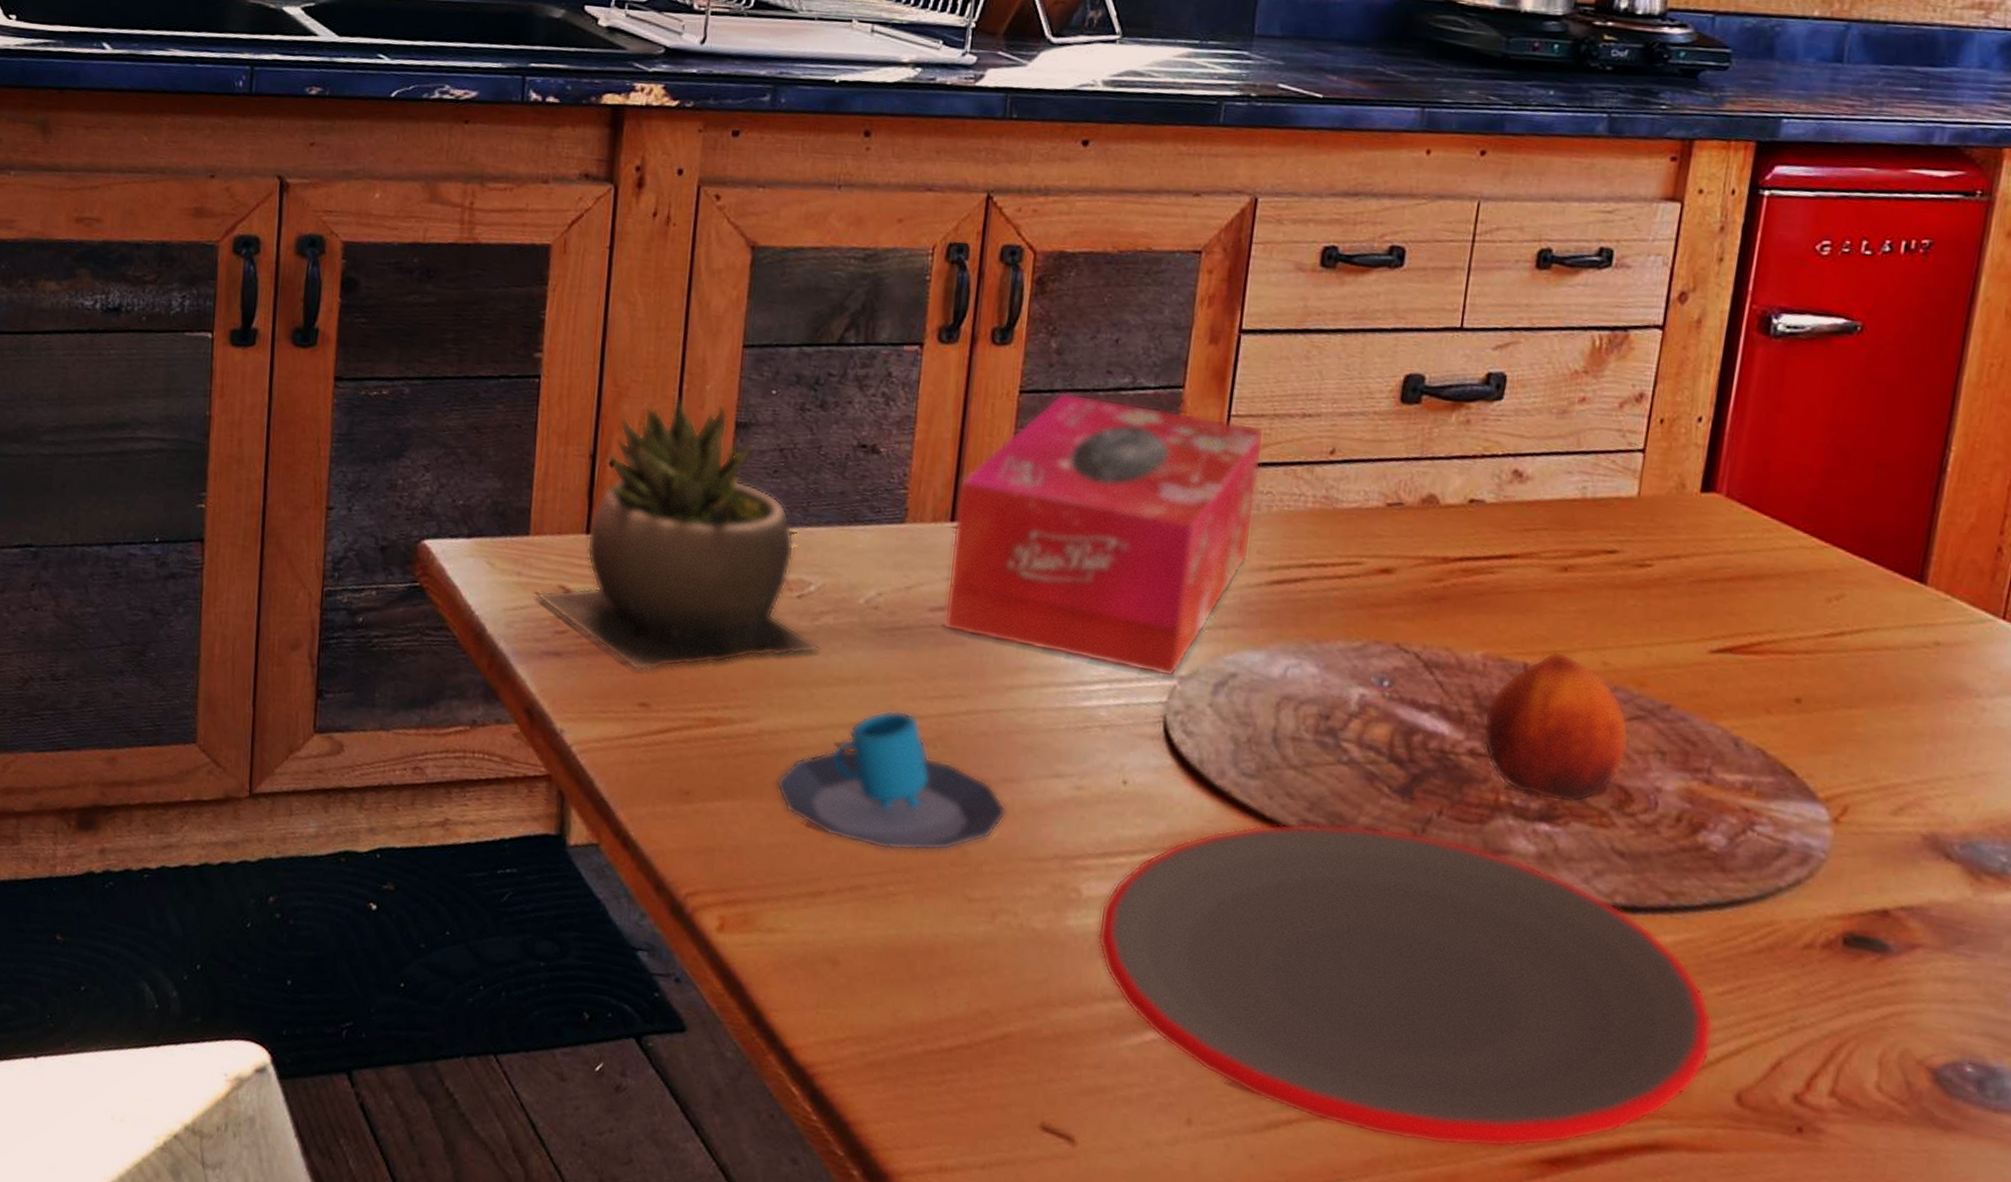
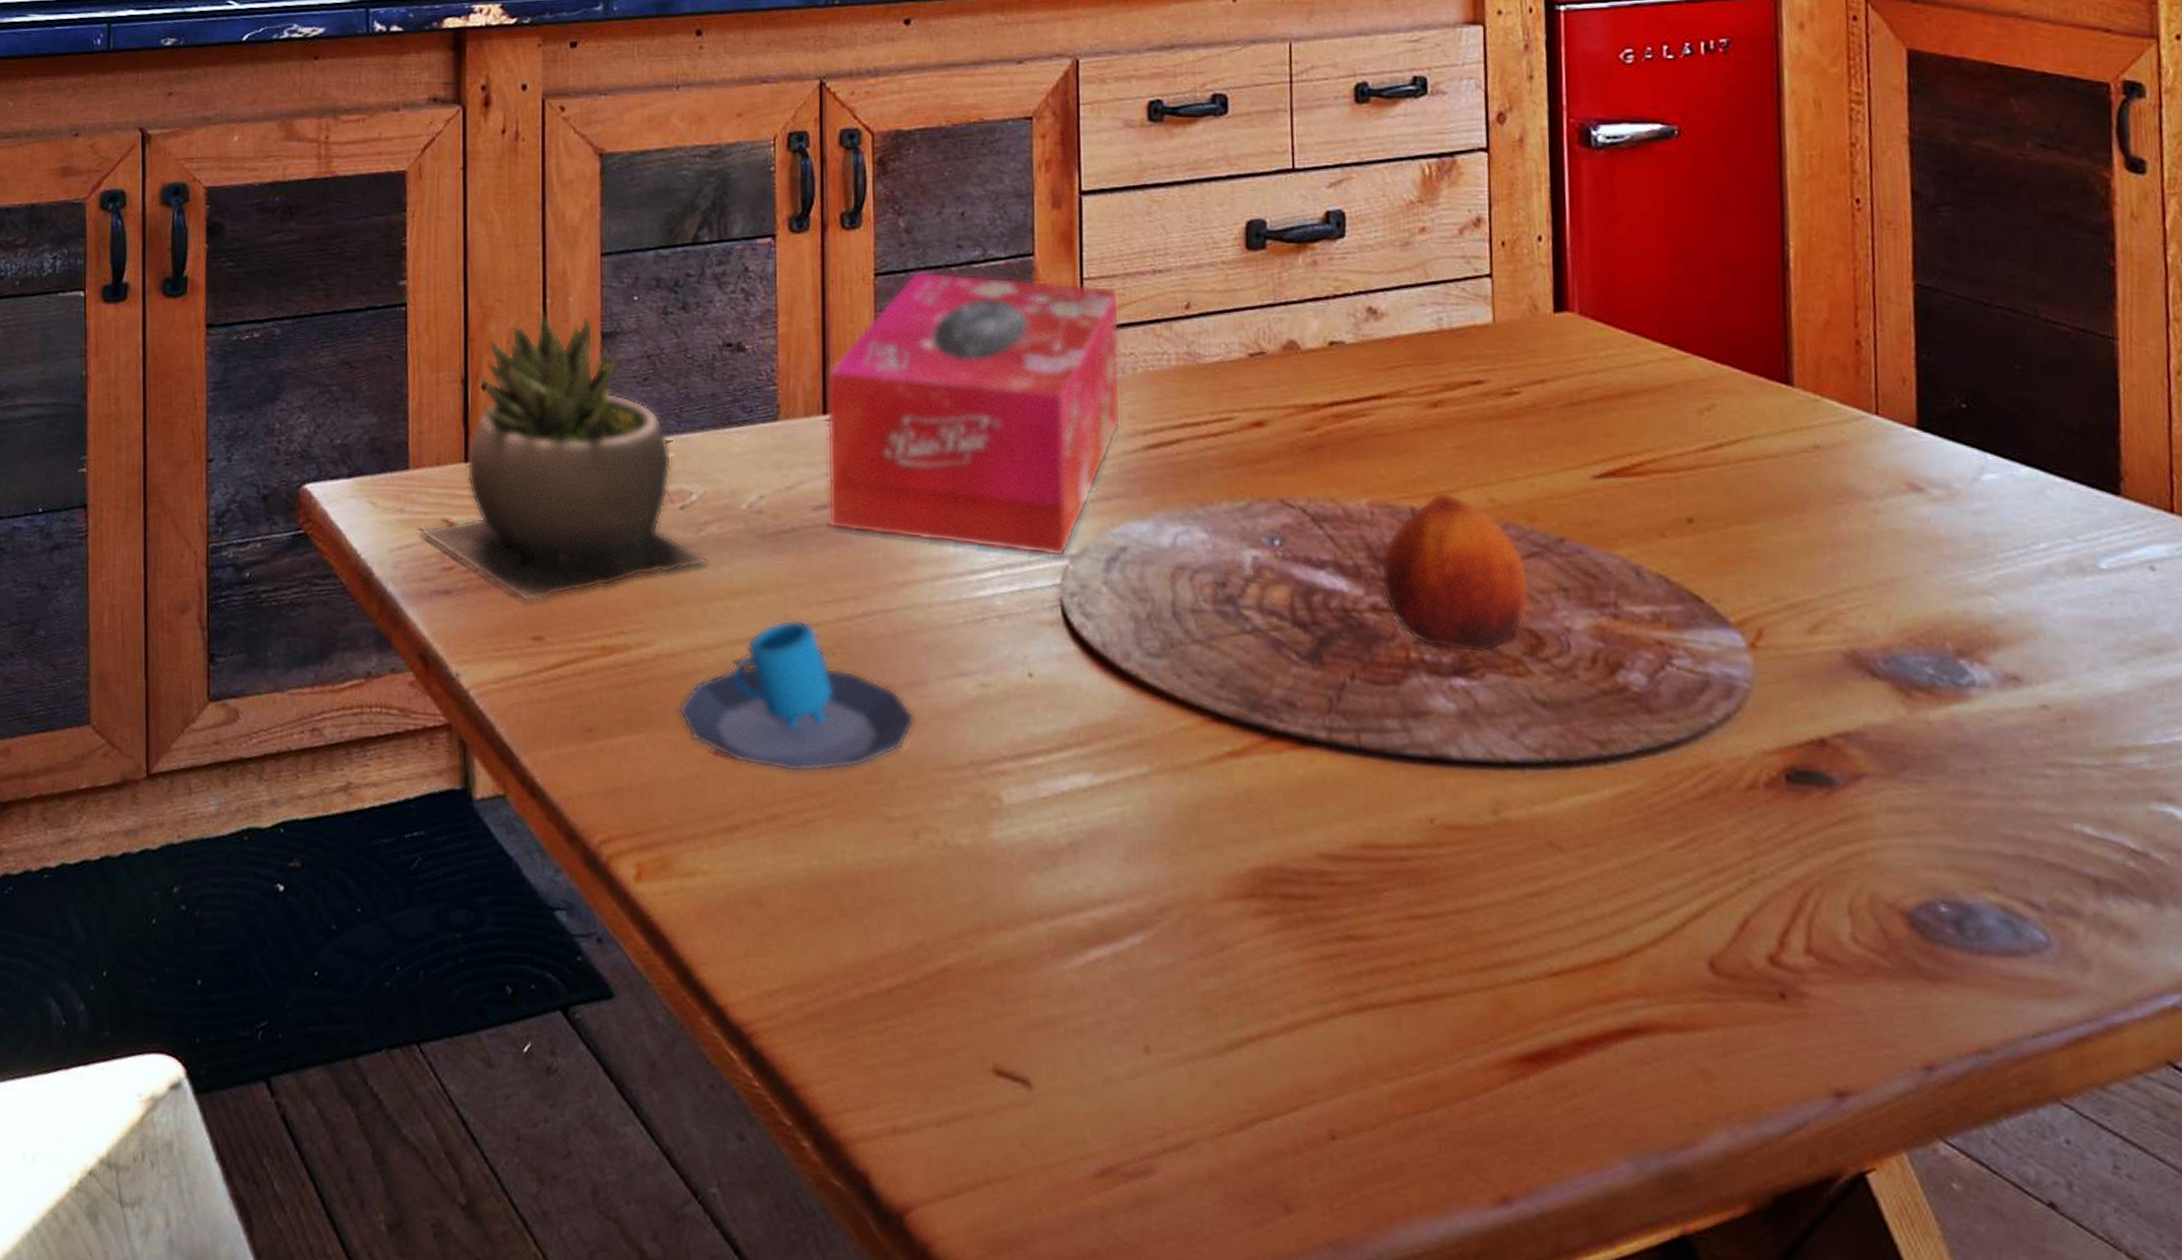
plate: present [1097,822,1714,1148] -> none [1024,698,1675,1051]

